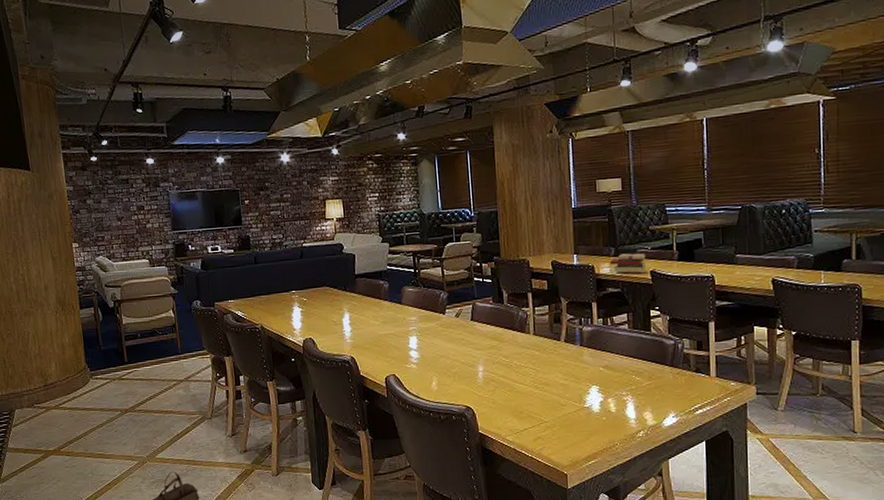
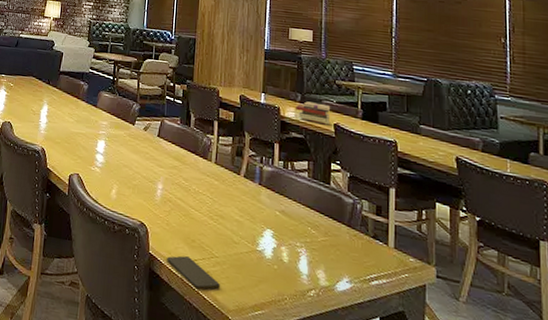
smartphone: none [497,428,552,455] -> present [167,256,220,290]

